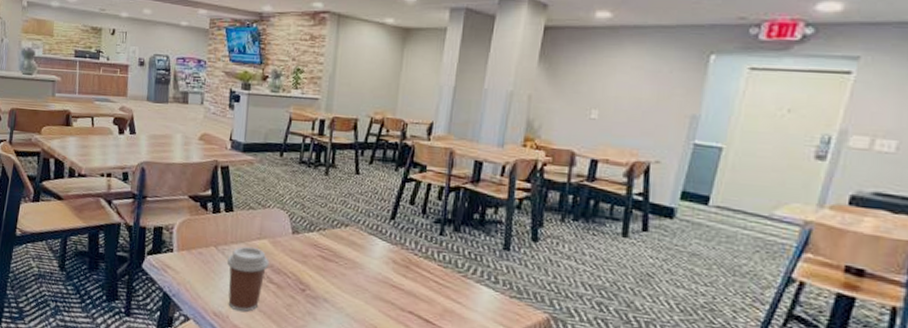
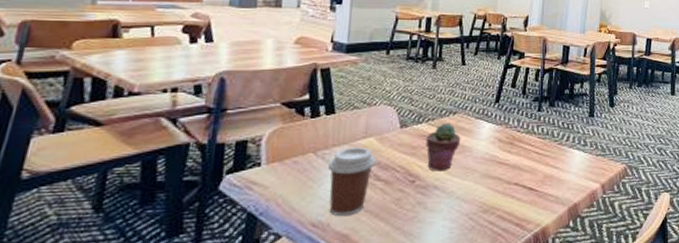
potted succulent: none [316,234,353,285] -> present [425,122,461,172]

